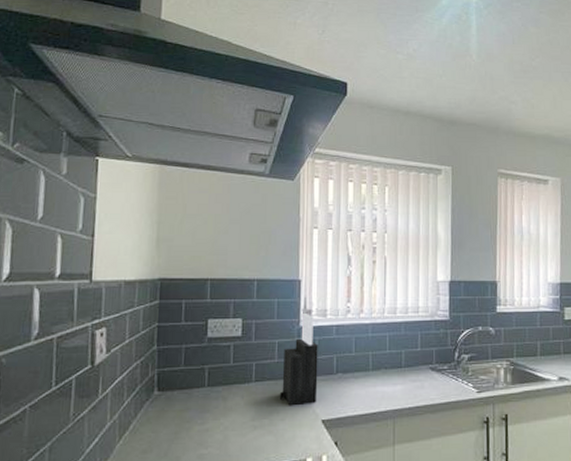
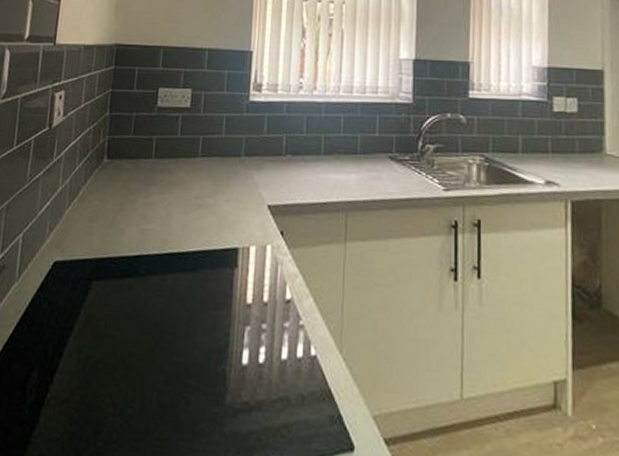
knife block: present [280,312,318,406] -> none [225,86,268,187]

